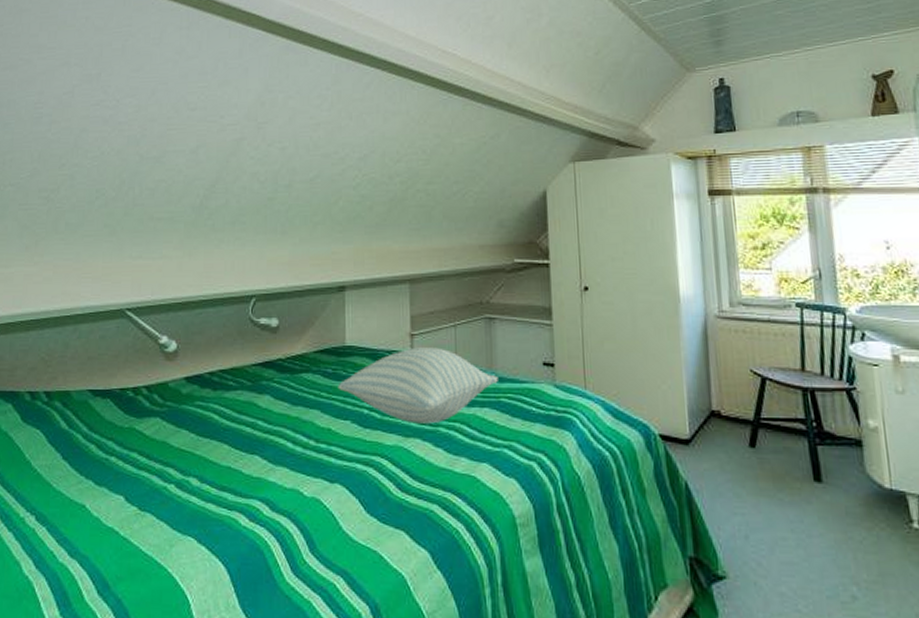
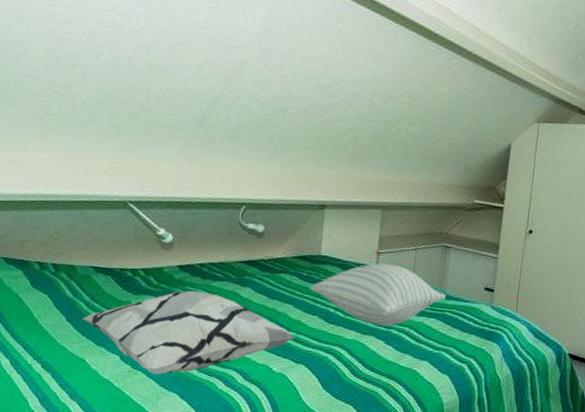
decorative pillow: none [80,406,326,516] -> present [82,290,295,375]

